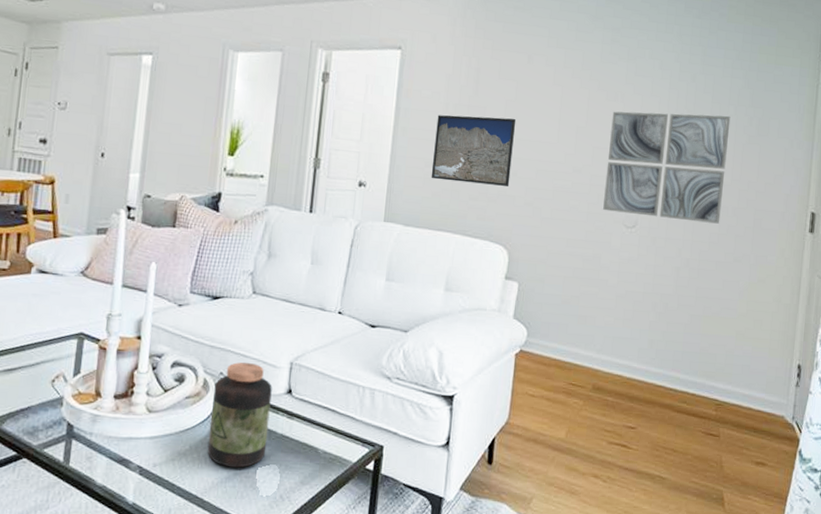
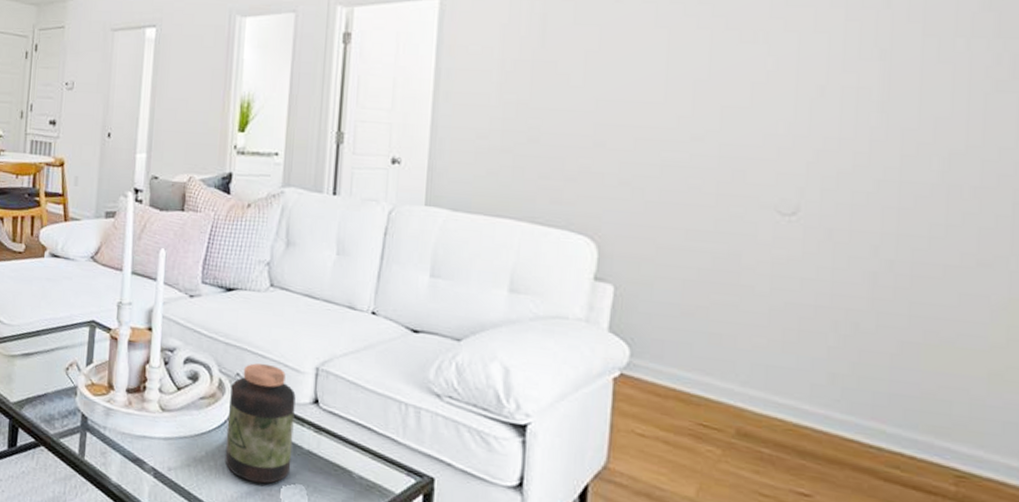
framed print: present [431,115,516,186] -> none [484,73,602,161]
wall art: present [603,111,731,224] -> none [742,52,959,211]

